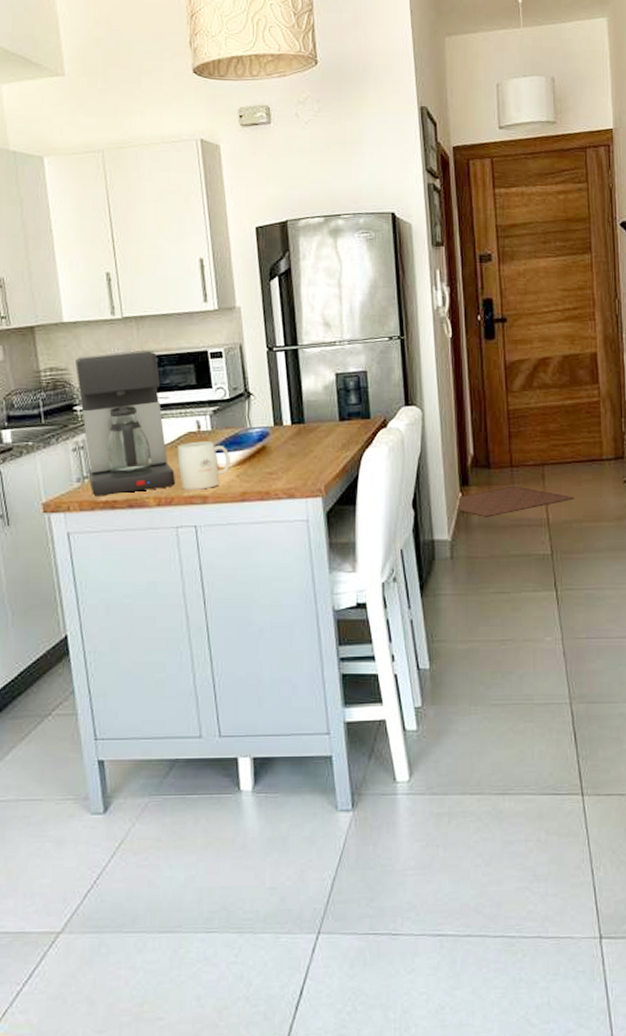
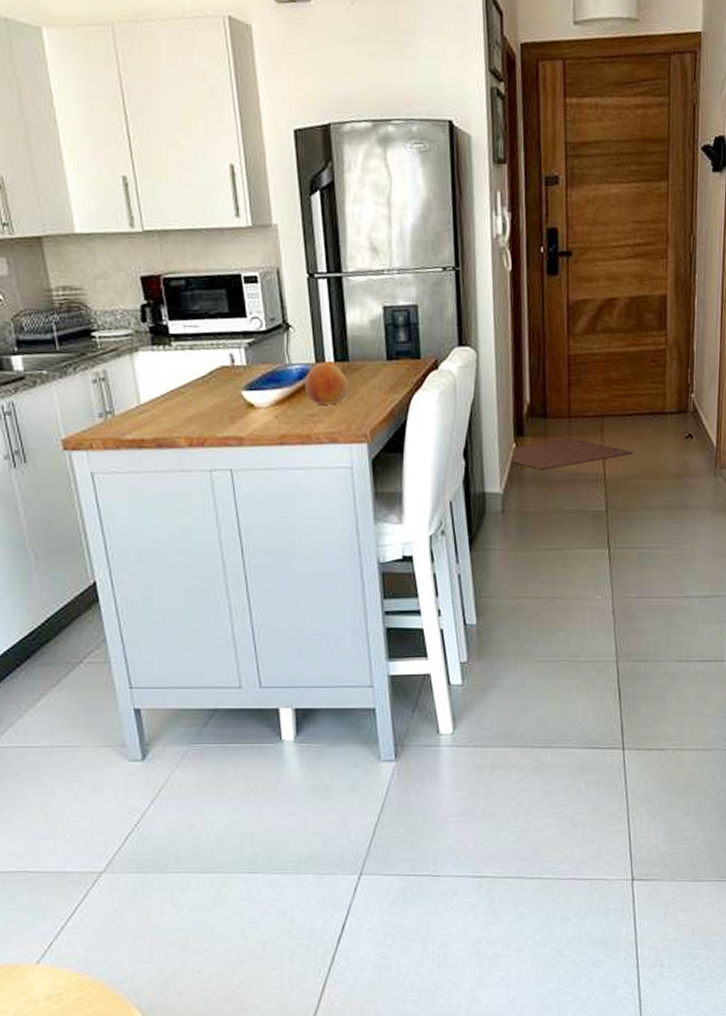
coffee maker: present [74,350,176,497] -> none [90,270,209,435]
mug: present [177,441,230,491] -> none [209,377,268,432]
fruit: none [264,424,305,463] -> present [304,361,349,405]

